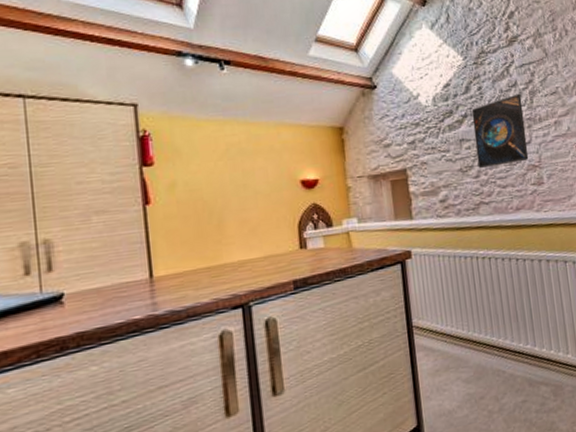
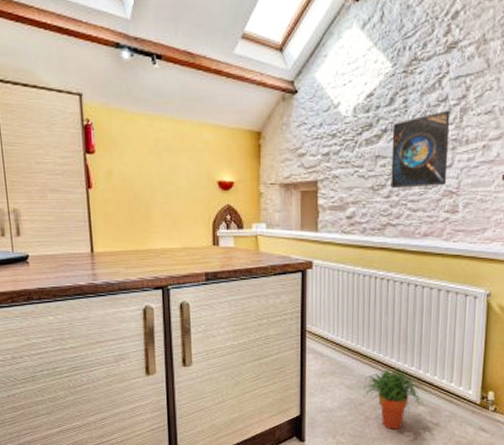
potted plant: none [481,348,547,420] -> present [363,367,428,429]

